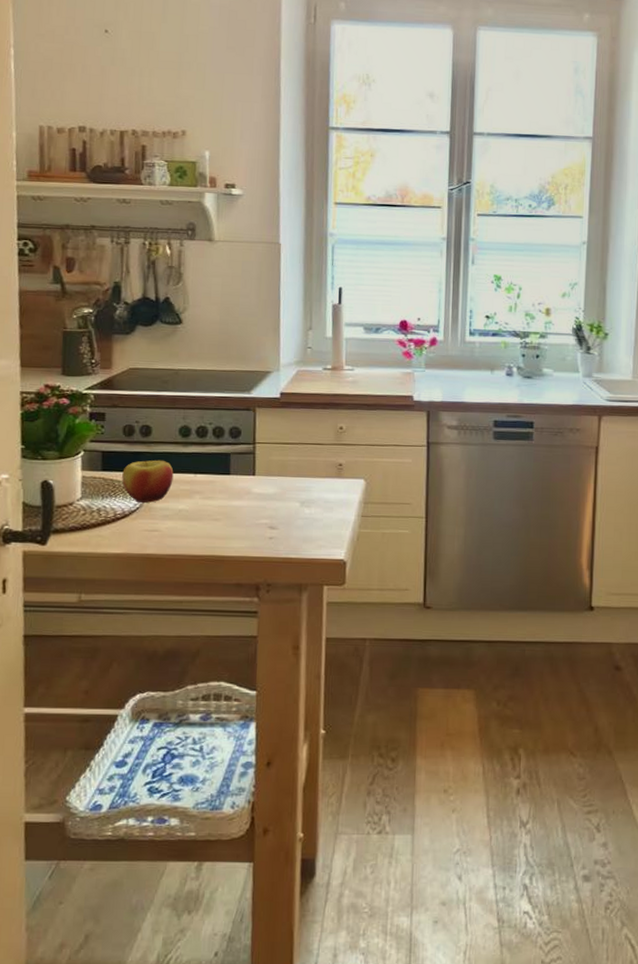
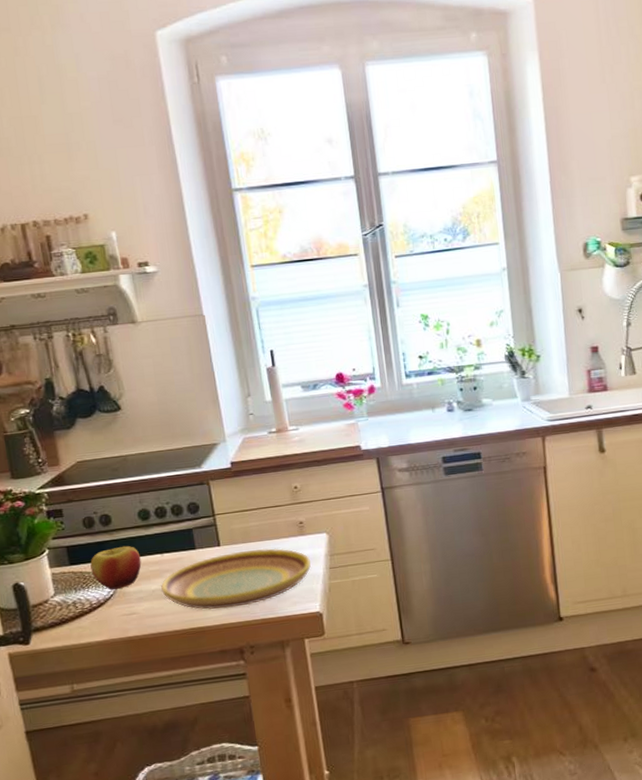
plate: none [188,484,344,541] -> present [161,548,311,610]

